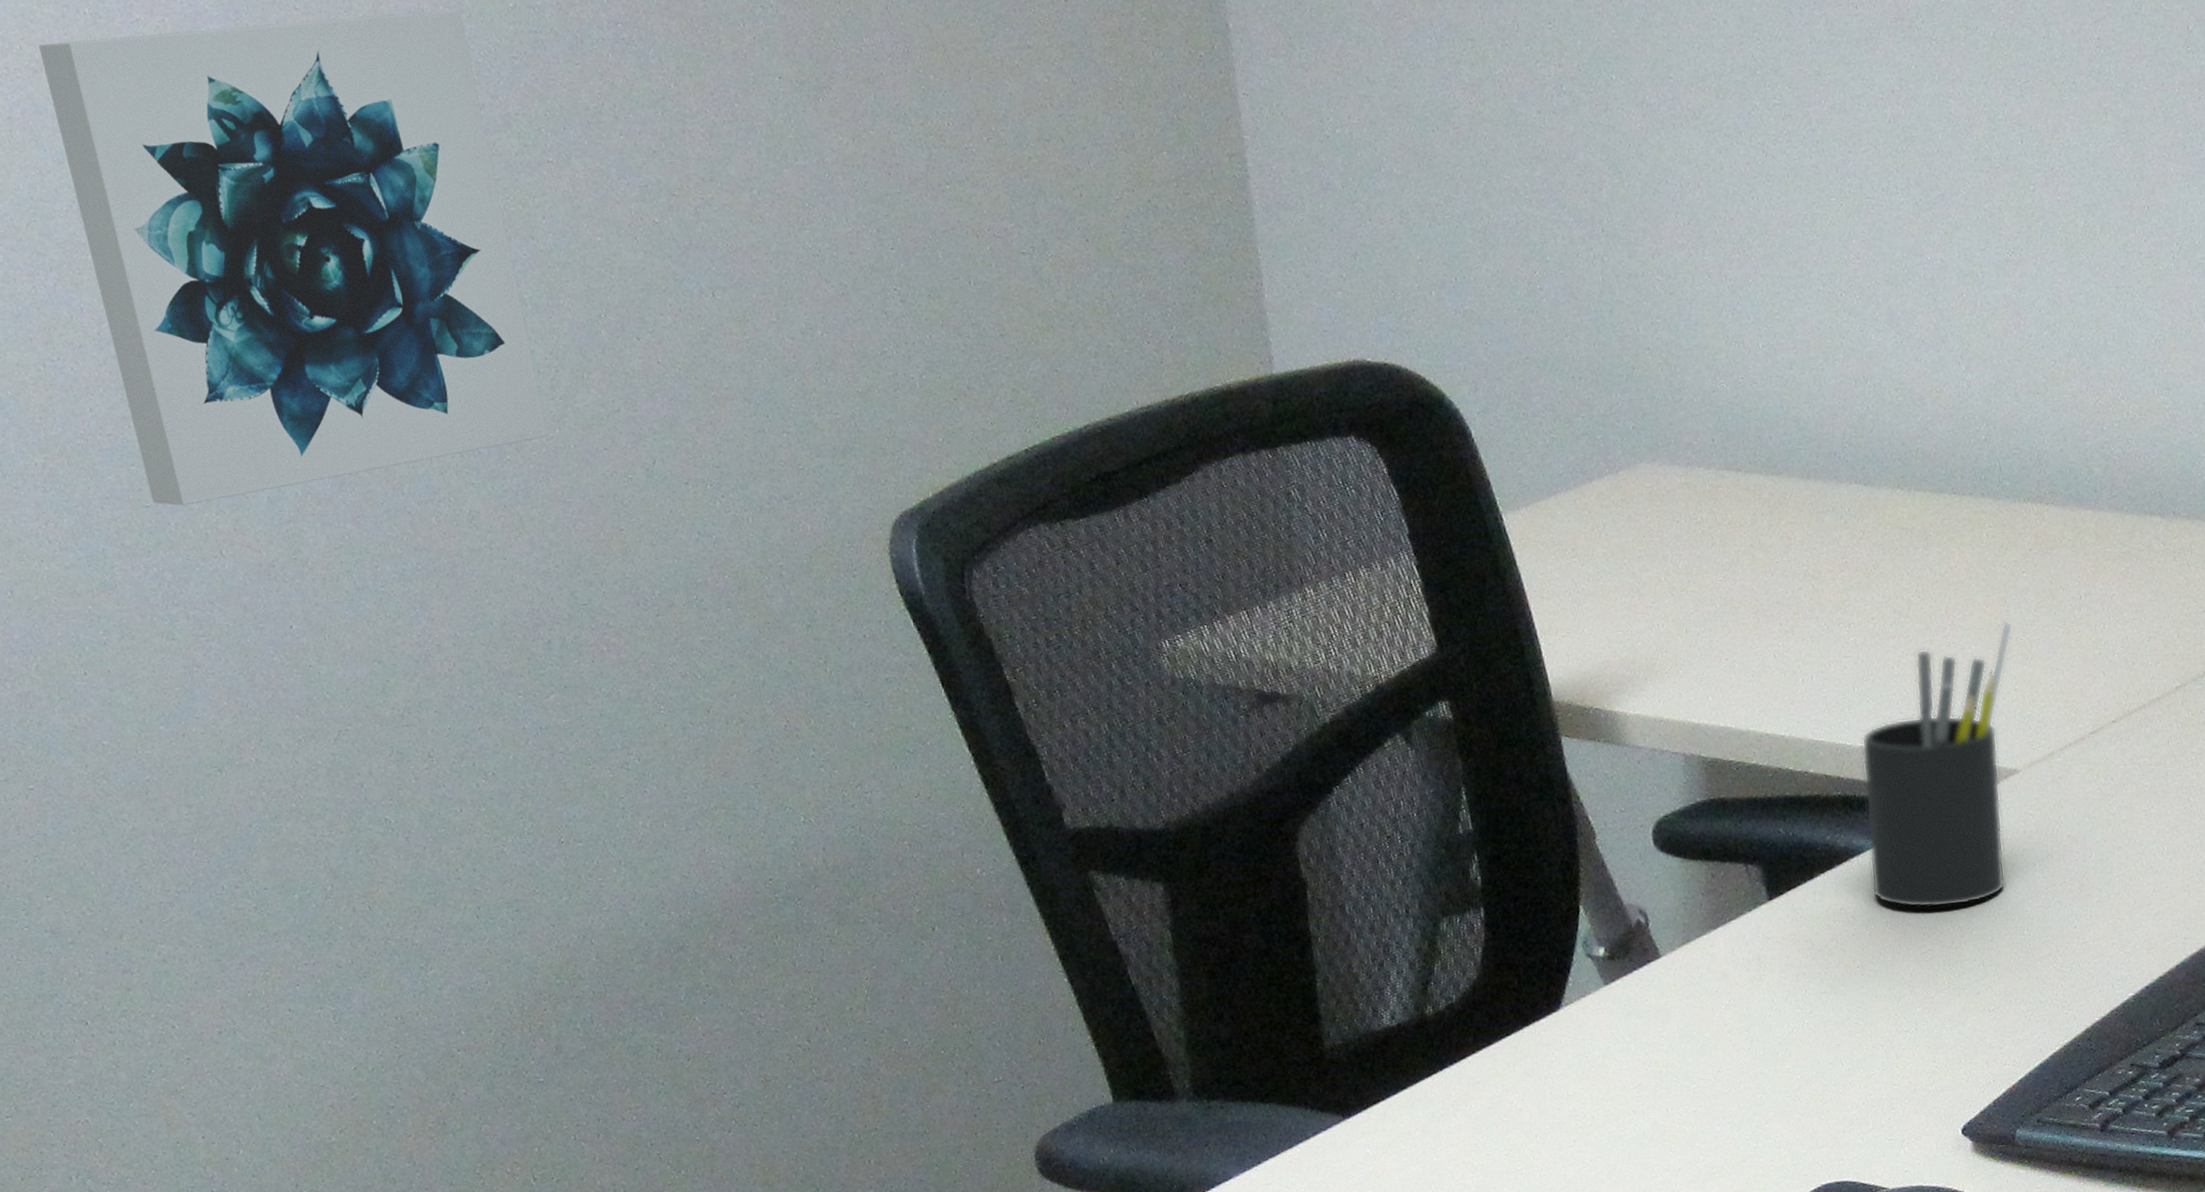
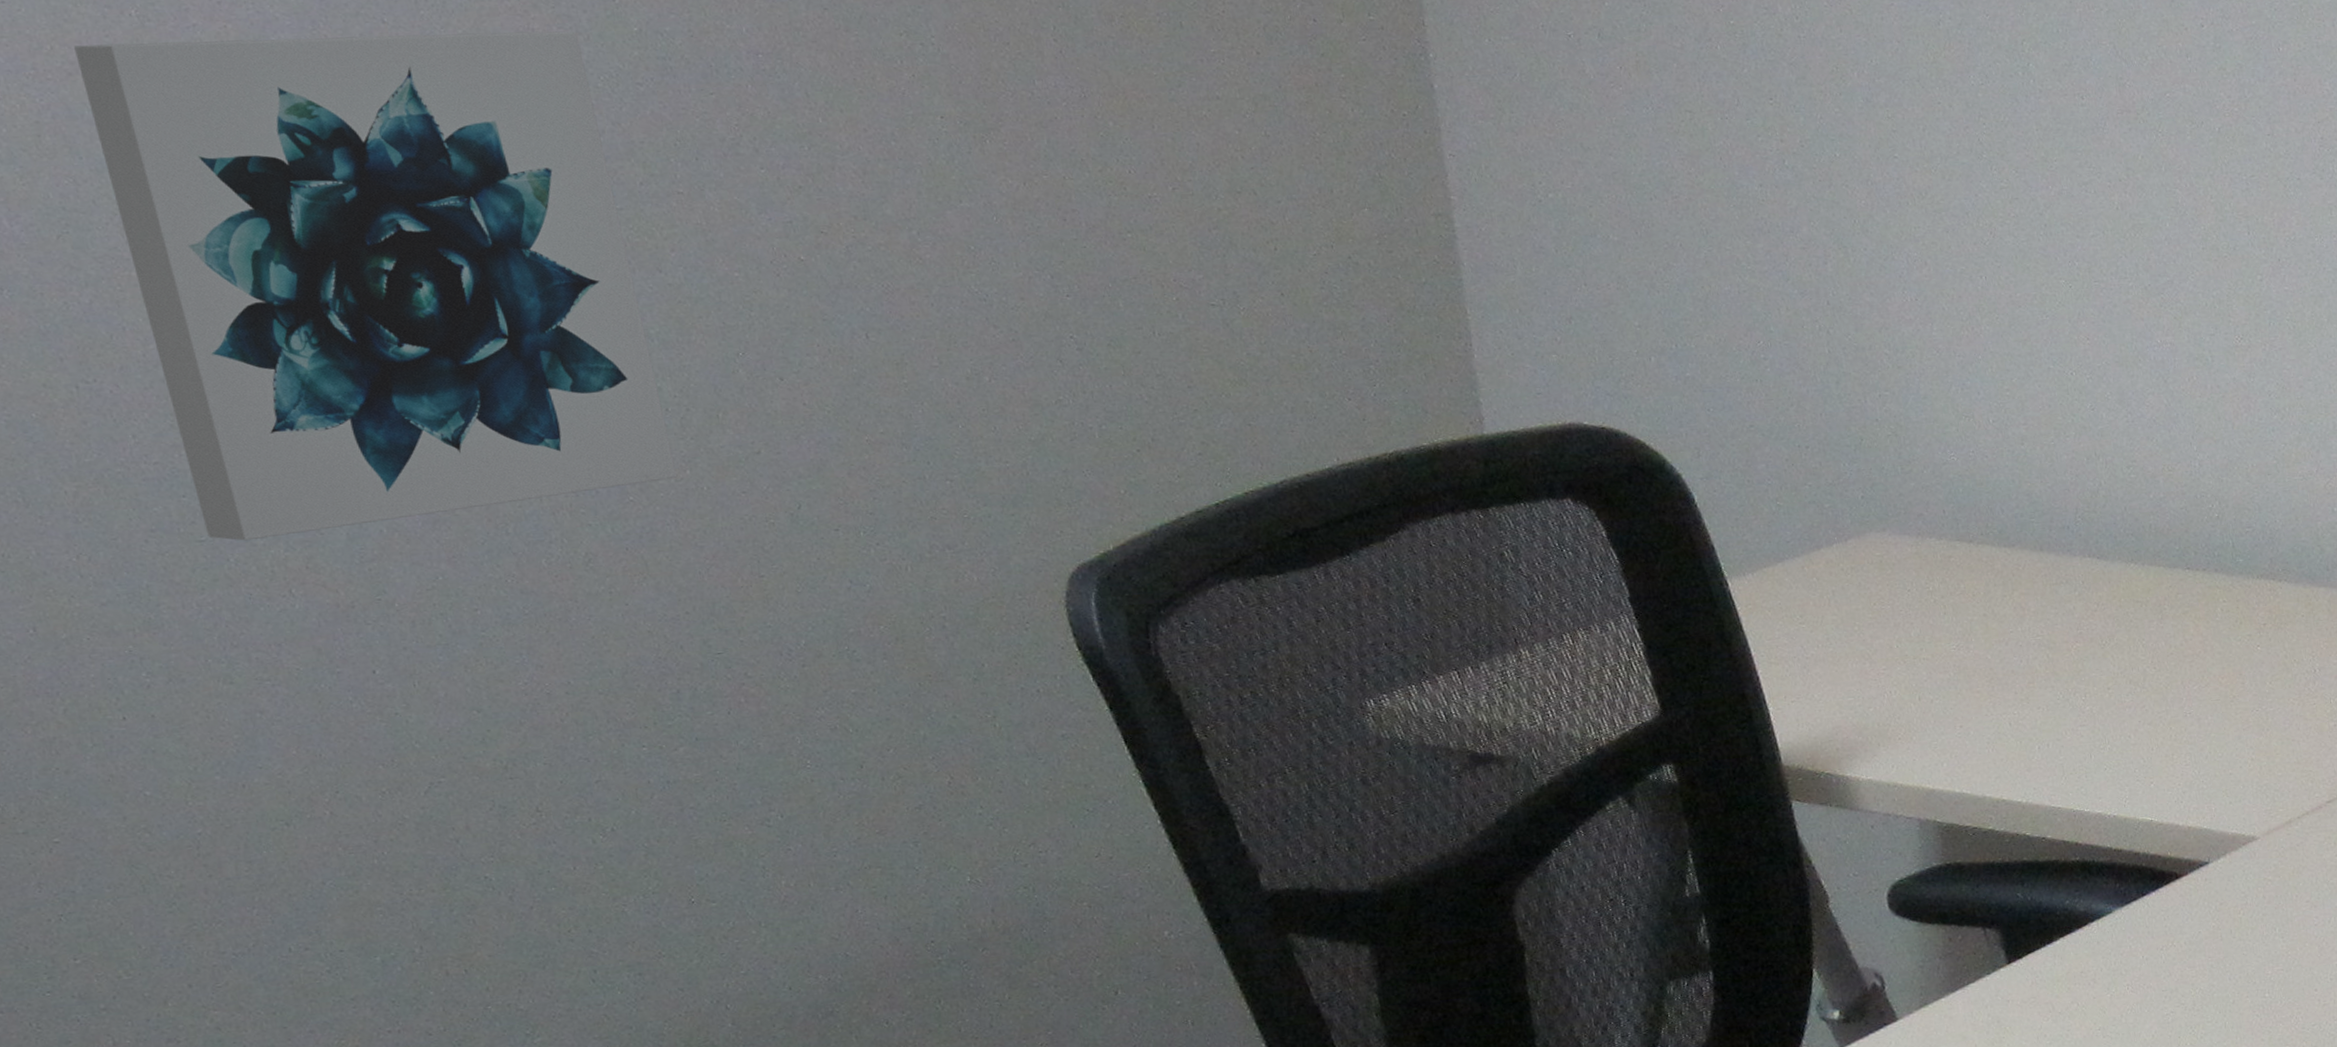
pen holder: present [1861,619,2013,909] -> none [2099,691,2249,972]

